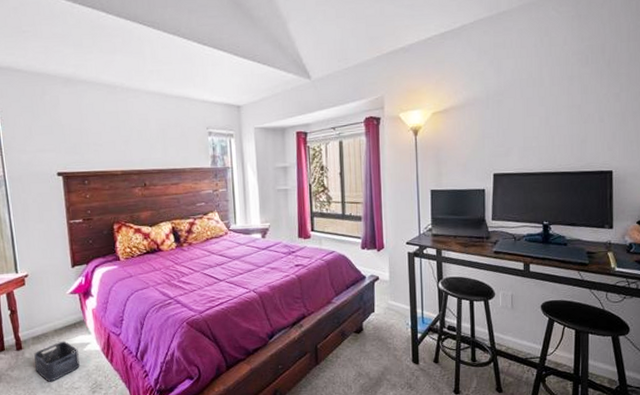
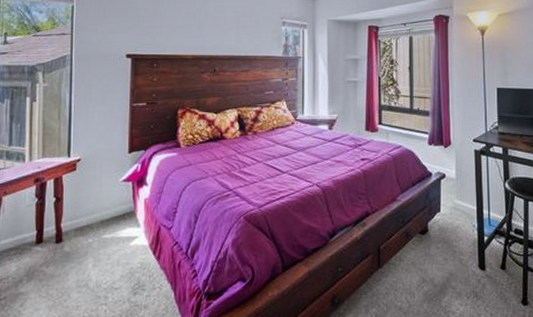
storage bin: present [34,341,80,382] -> none [74,233,124,281]

